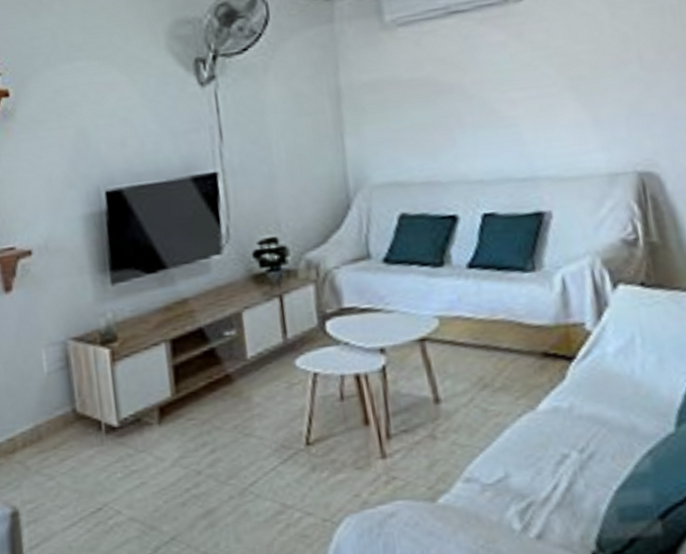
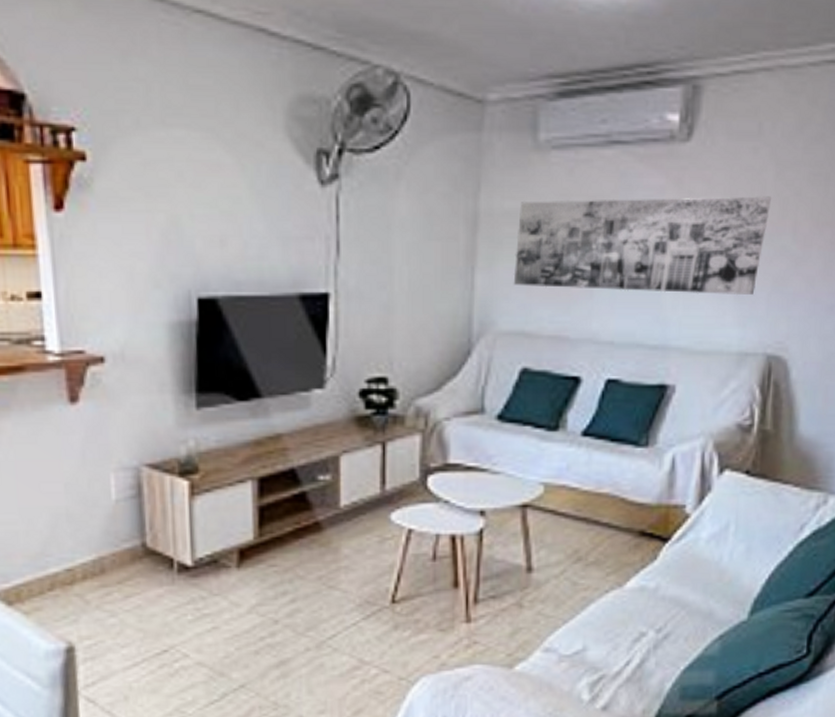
wall art: none [376,34,613,143] -> present [513,196,771,296]

